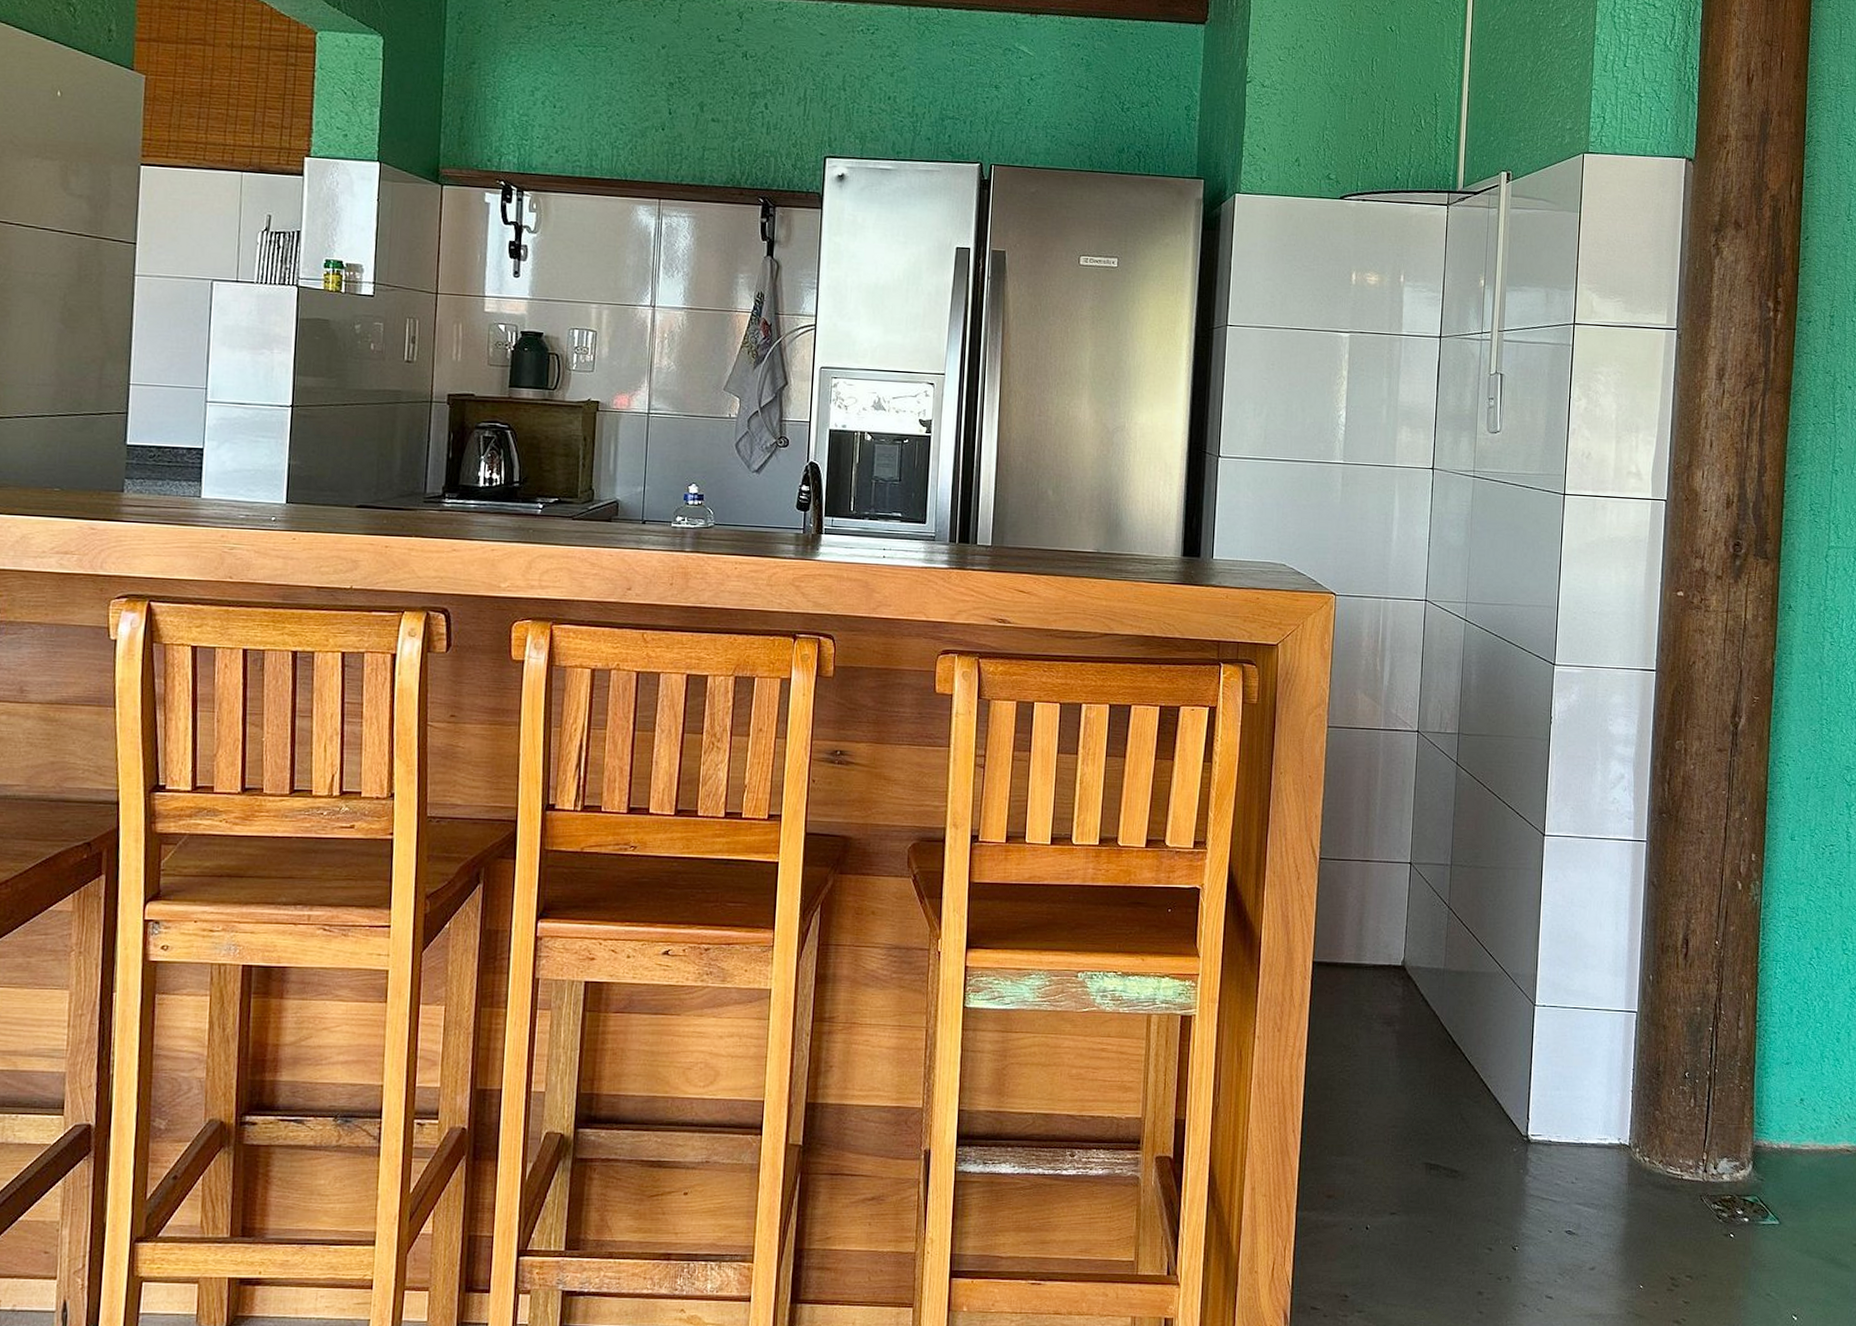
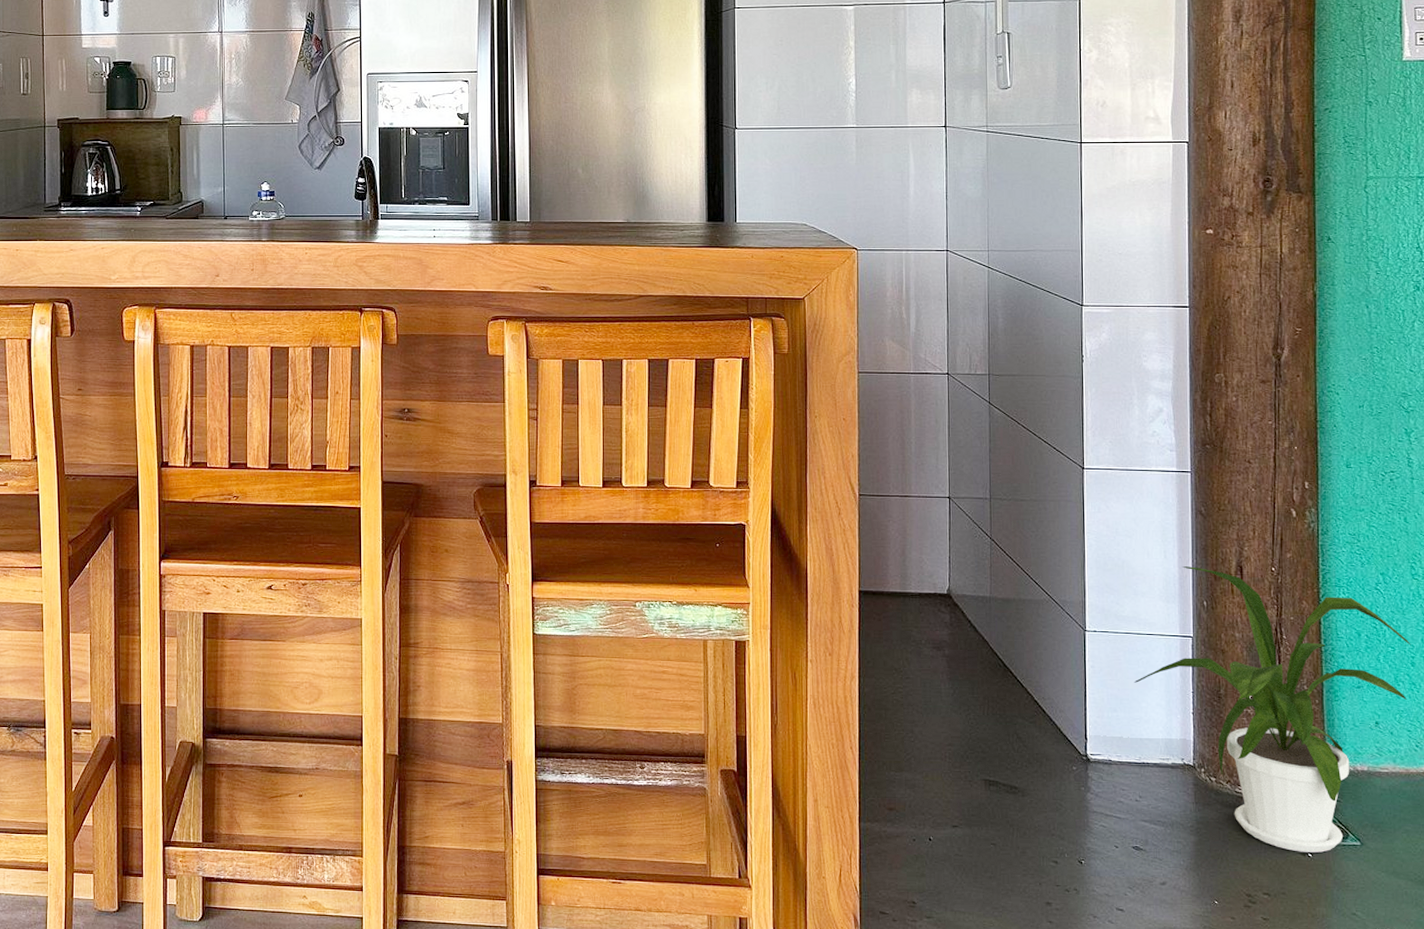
house plant: none [1578,939,1838,1233] -> present [1134,566,1411,852]

